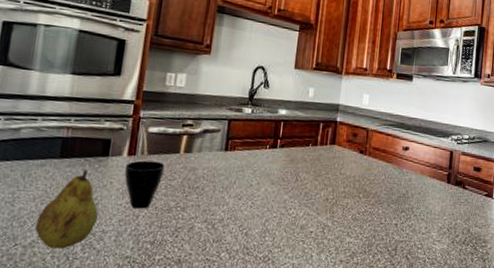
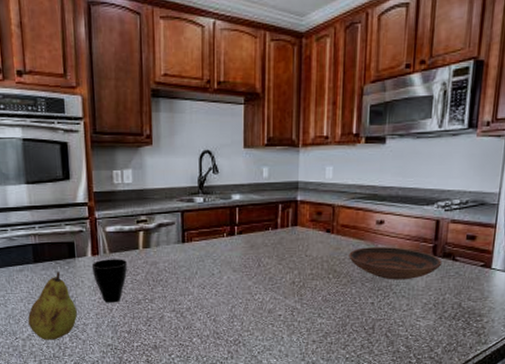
bowl: none [378,170,455,204] -> present [349,247,443,280]

